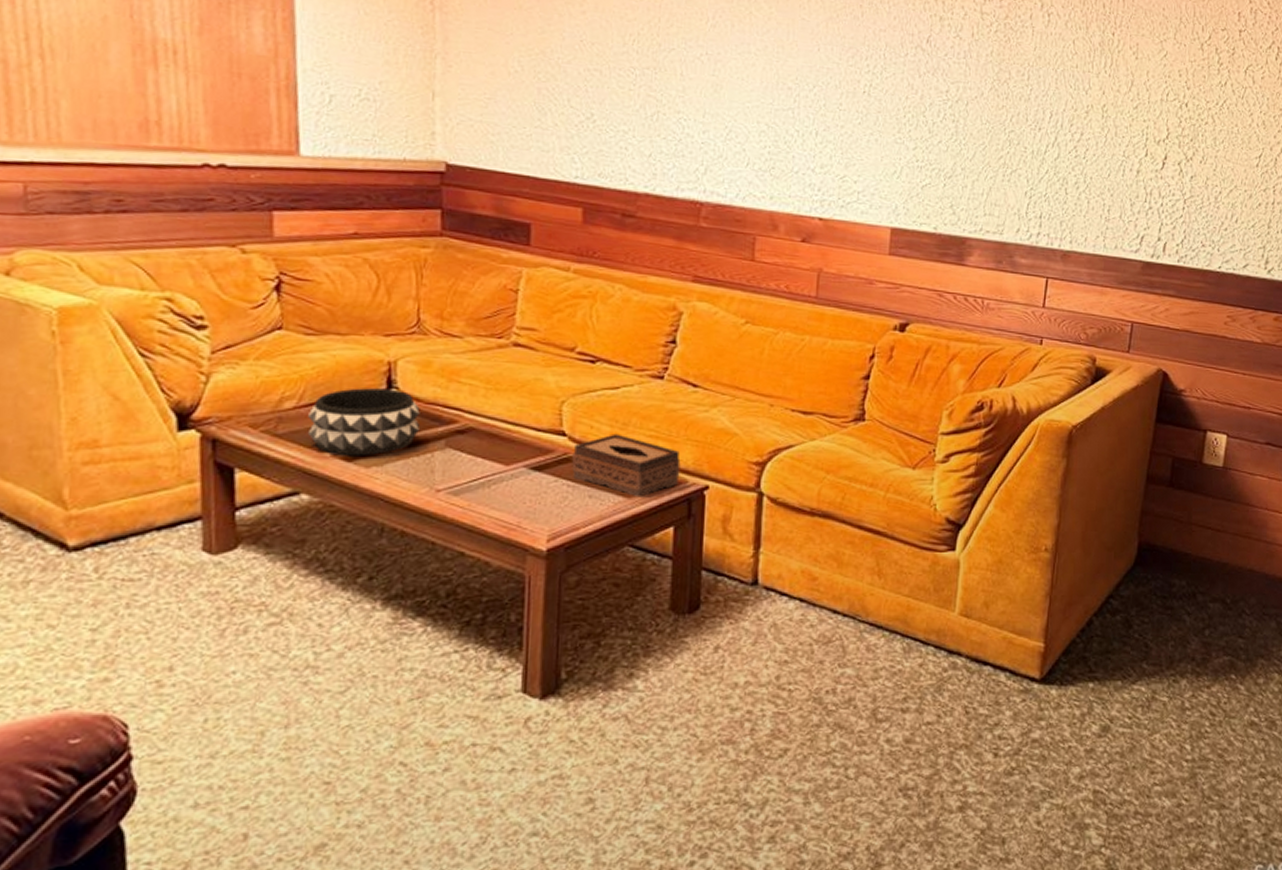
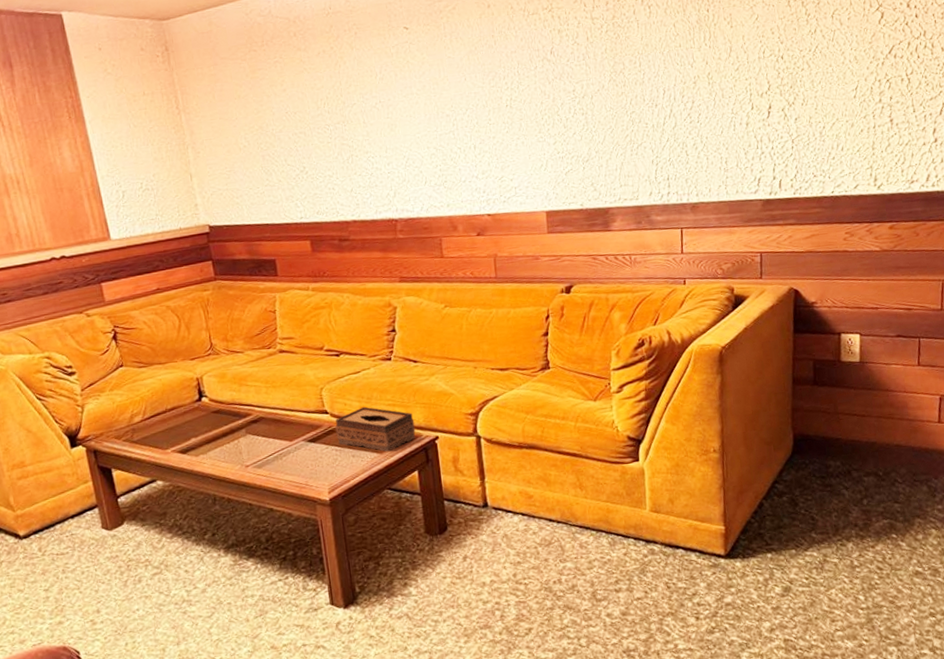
decorative bowl: present [307,388,420,456] -> none [151,397,226,450]

